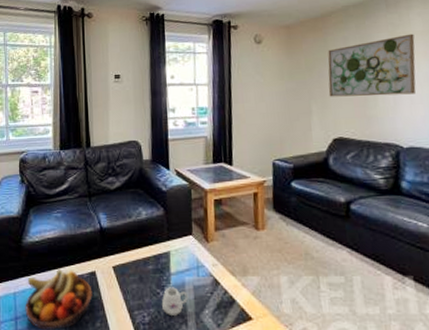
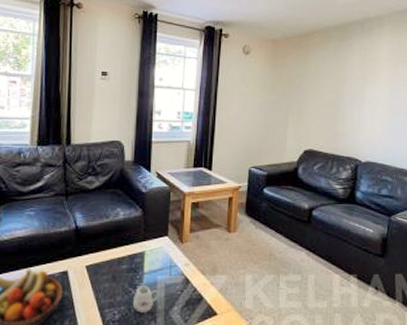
wall art: present [328,33,416,97] -> none [304,59,381,114]

